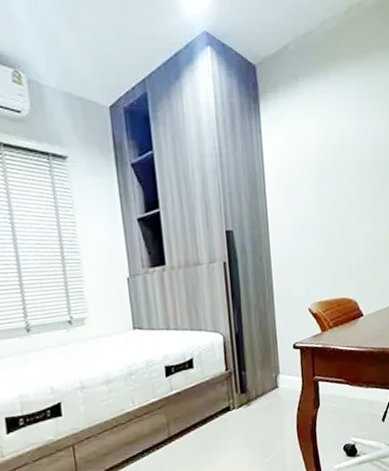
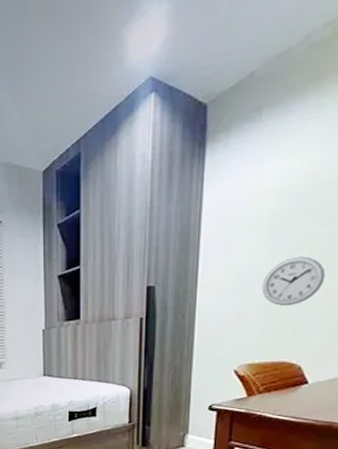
wall clock: none [319,206,362,248] -> present [262,256,326,306]

